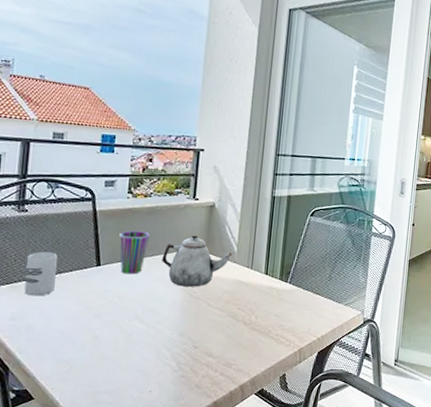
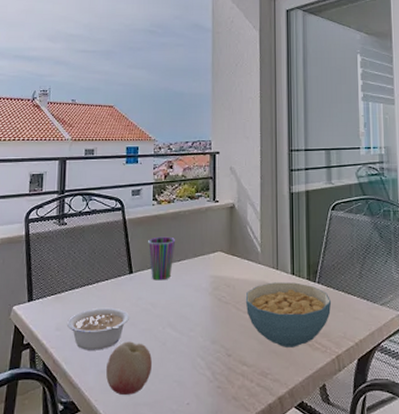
legume: none [23,298,94,341] -> present [67,307,129,350]
cup: present [24,251,58,296] -> none [67,261,94,306]
fruit: none [65,332,116,384] -> present [106,341,153,396]
teapot: present [162,235,232,287] -> none [189,238,256,291]
cereal bowl: none [217,281,300,341] -> present [245,282,332,347]

